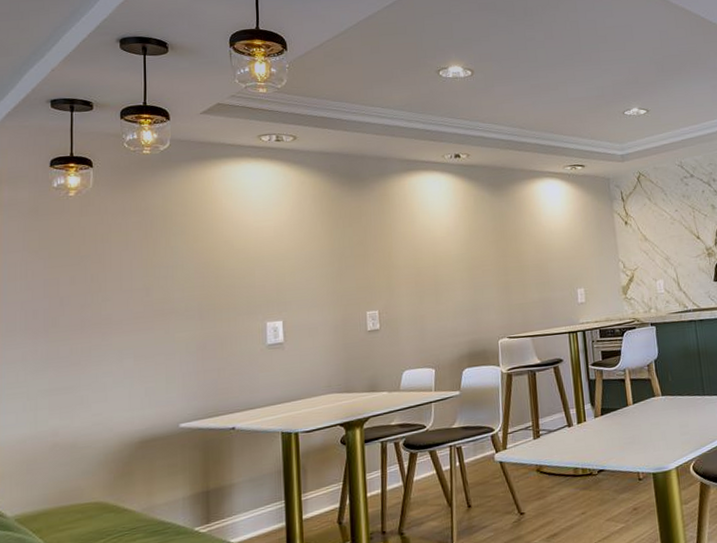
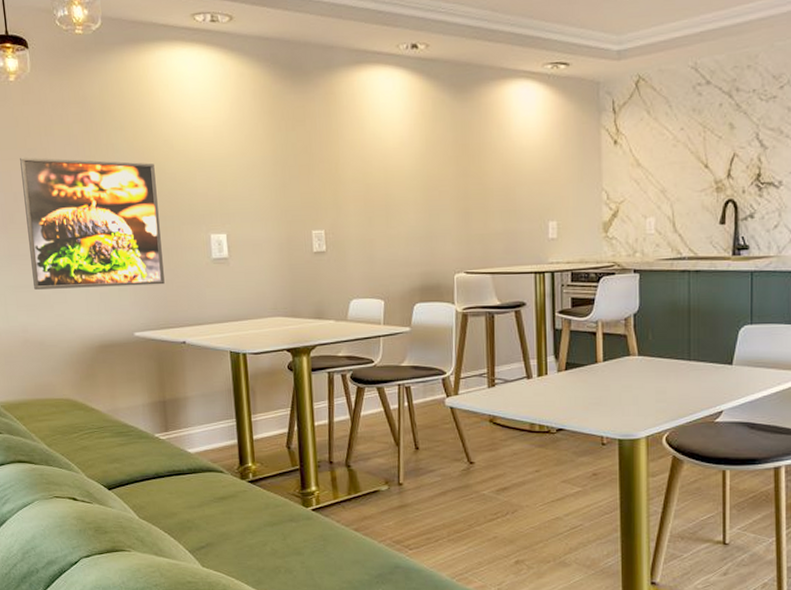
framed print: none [71,262,216,391] -> present [20,157,165,290]

